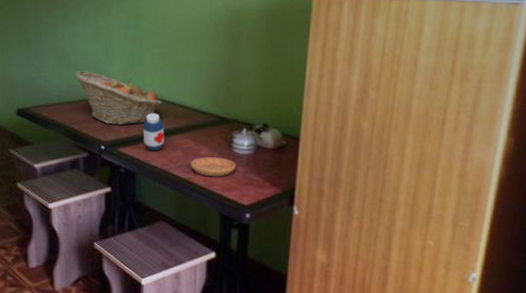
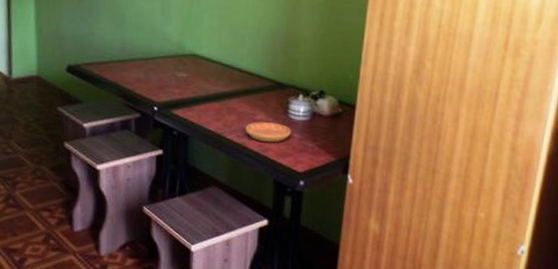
fruit basket: present [74,71,162,126] -> none [128,29,218,87]
medicine bottle: present [143,113,165,152] -> none [197,75,220,115]

